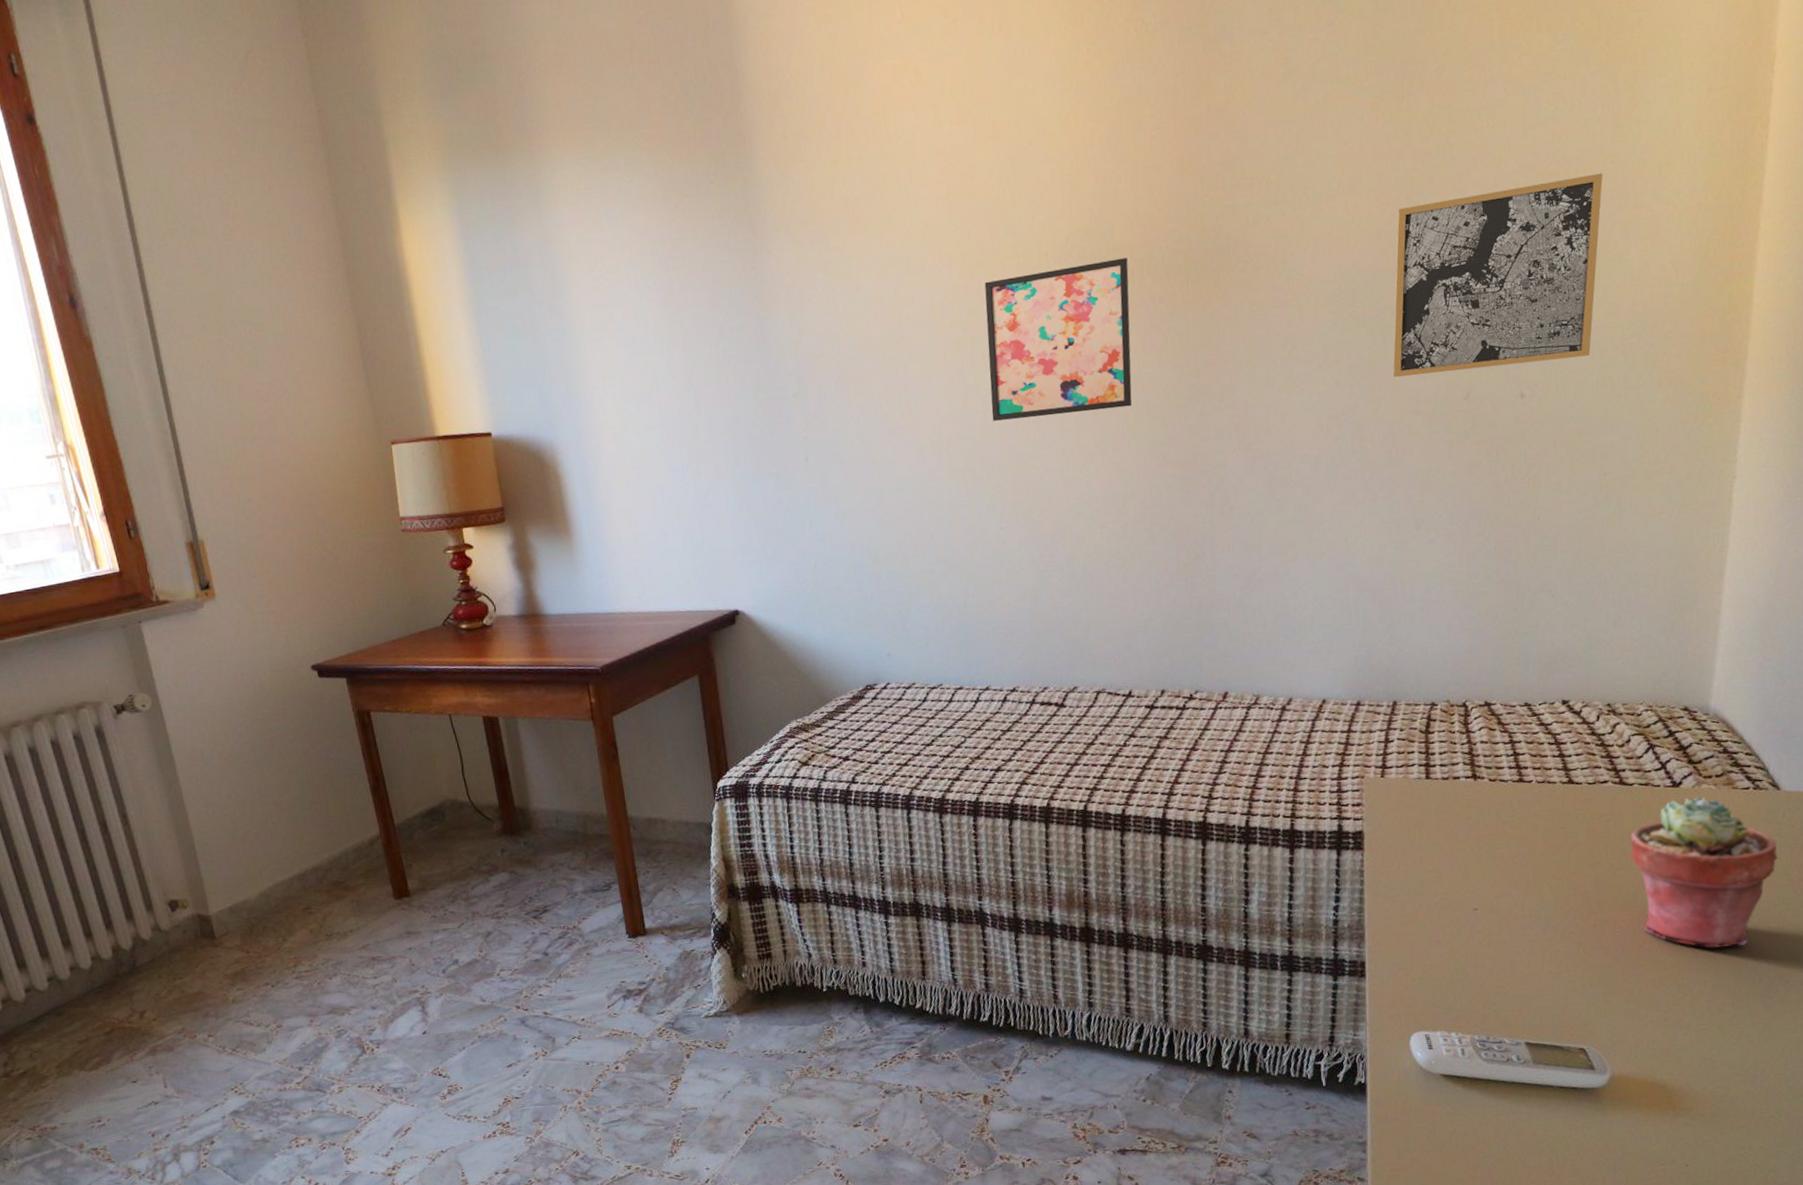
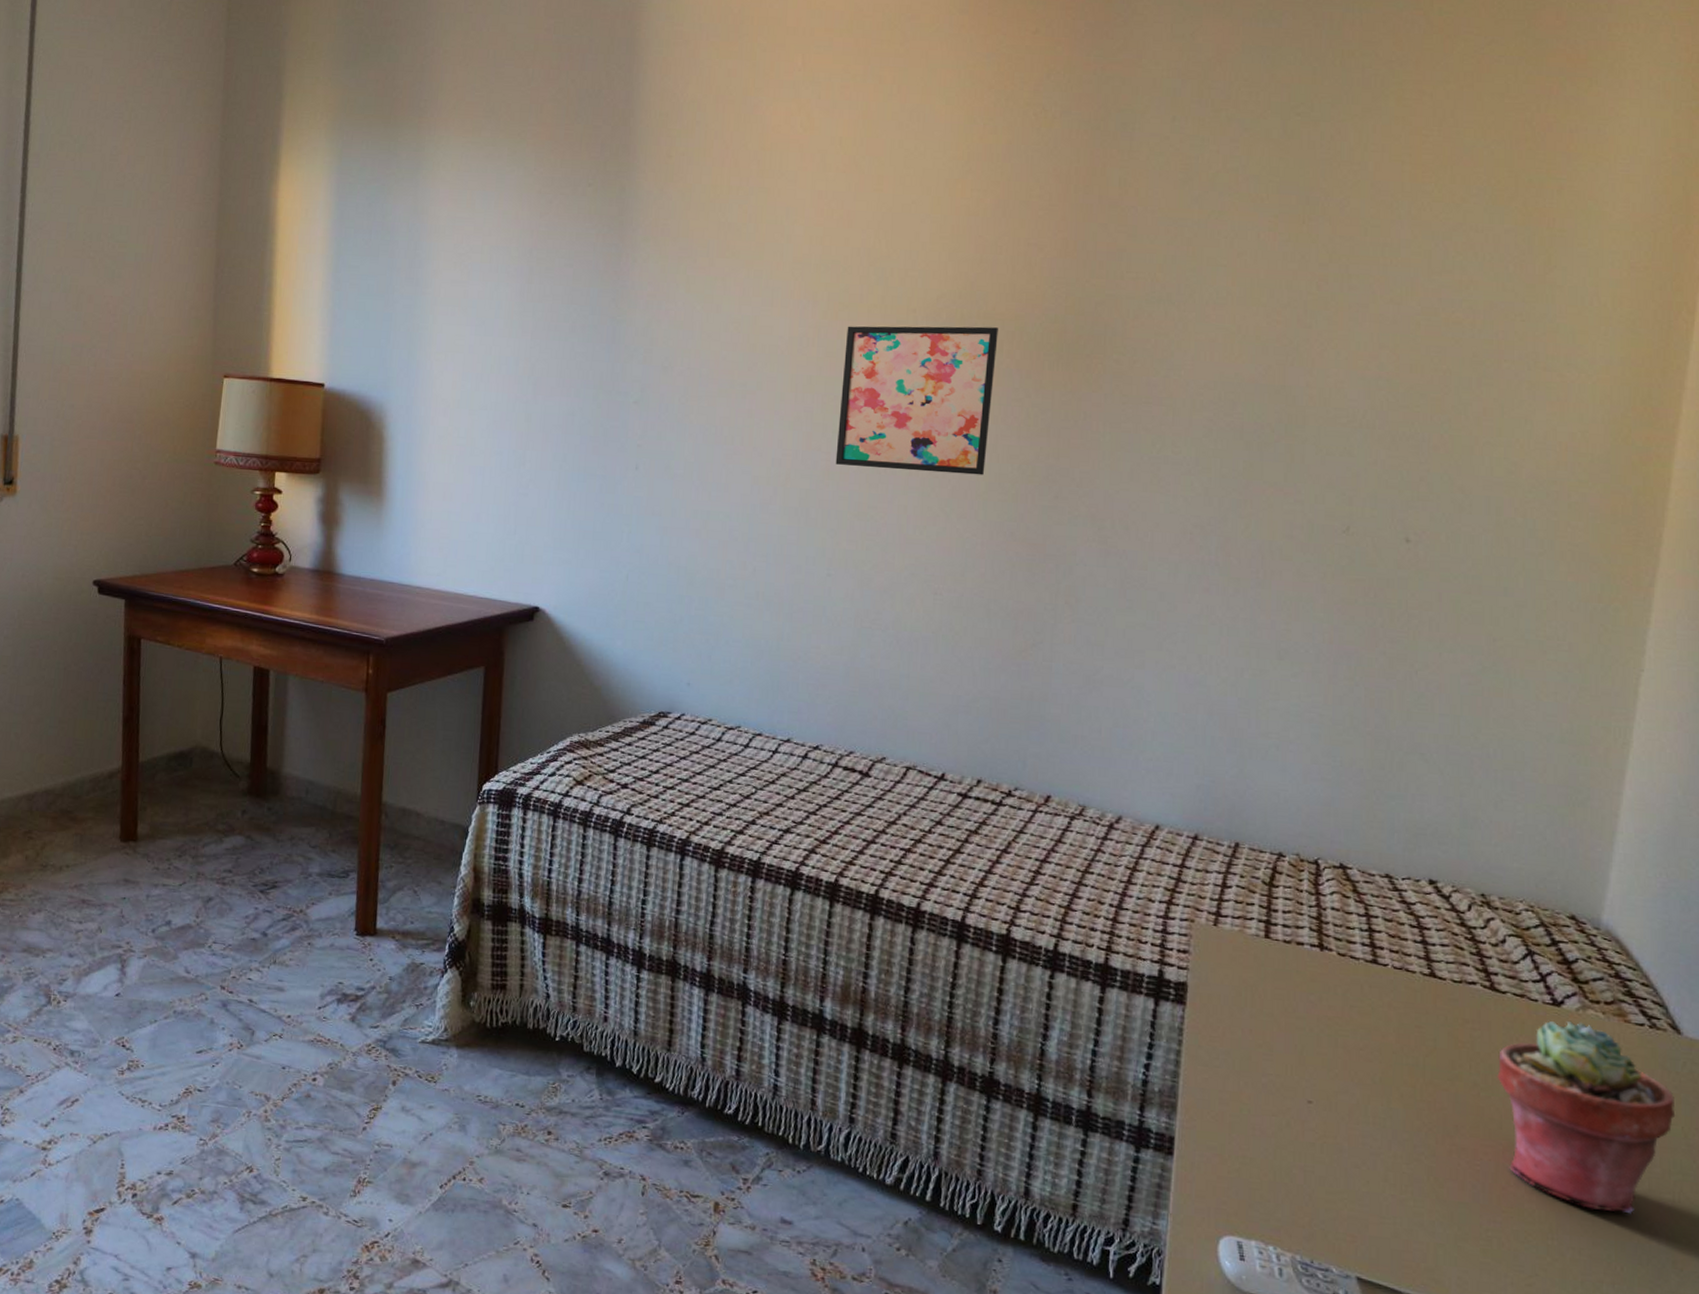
wall art: present [1393,173,1603,377] -> none [1268,328,1512,512]

